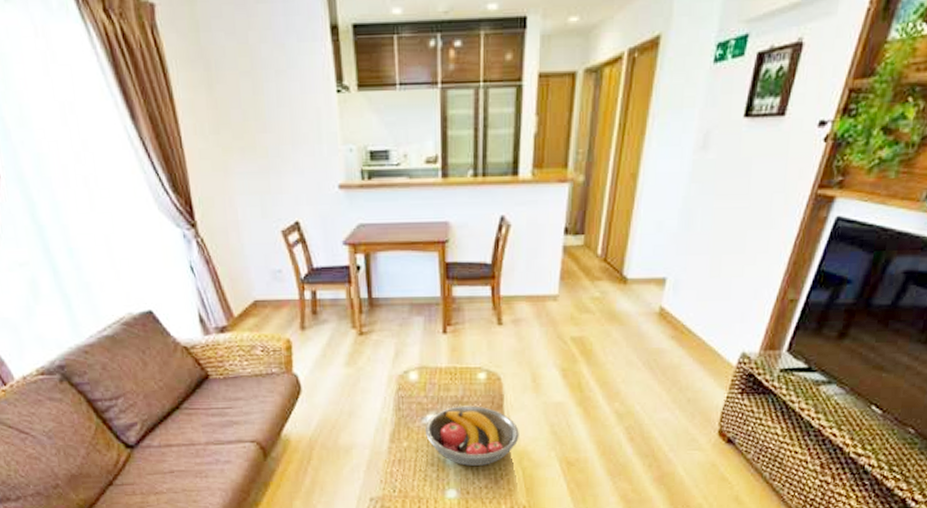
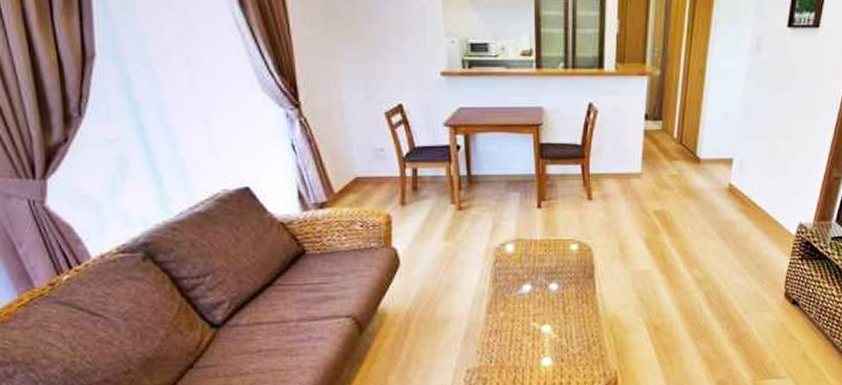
fruit bowl: present [424,405,519,466] -> none [520,275,610,334]

